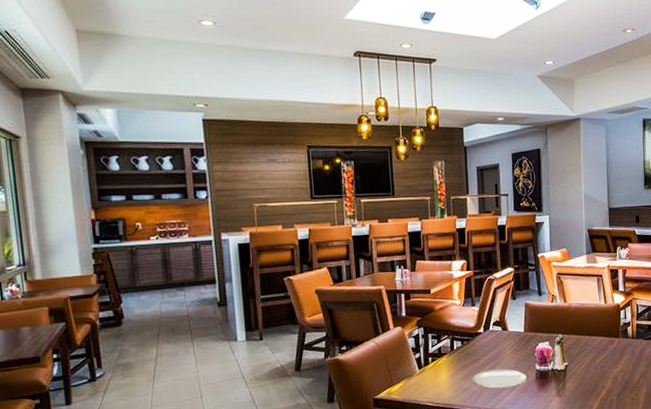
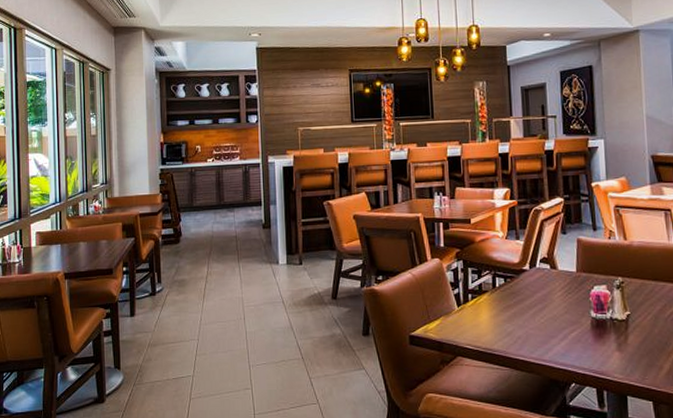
plate: present [473,368,527,389] -> none [517,313,580,337]

